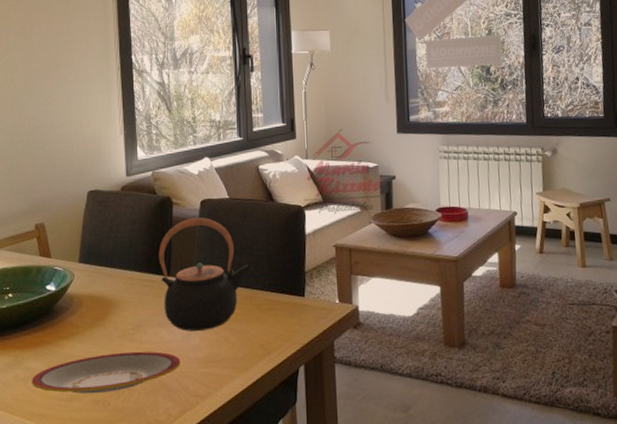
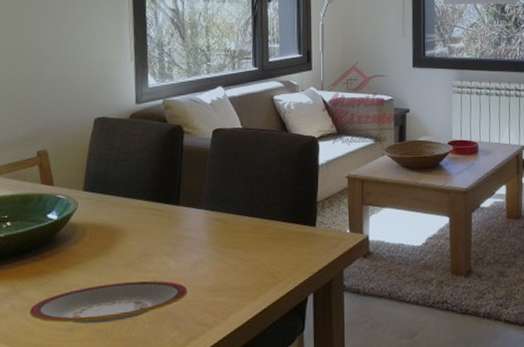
teapot: present [158,218,253,331] -> none [167,147,264,261]

